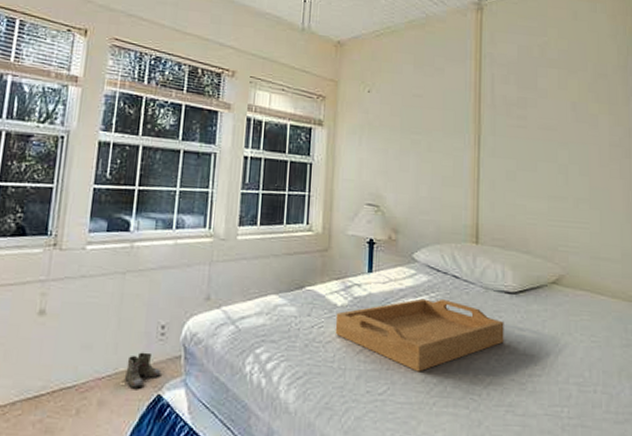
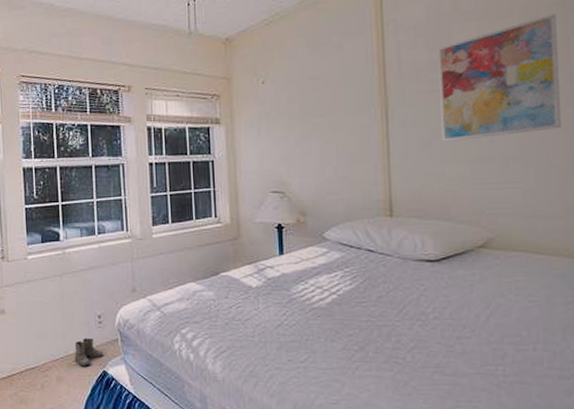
serving tray: present [335,298,504,372] -> none [252,272,427,341]
wall art: none [525,75,621,178] -> present [438,14,561,142]

